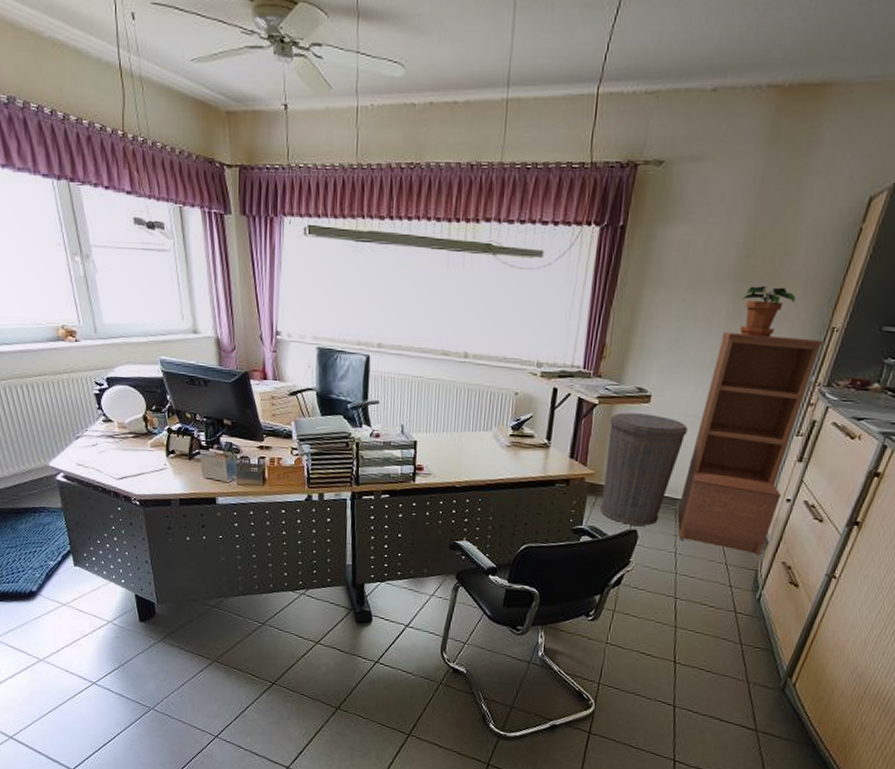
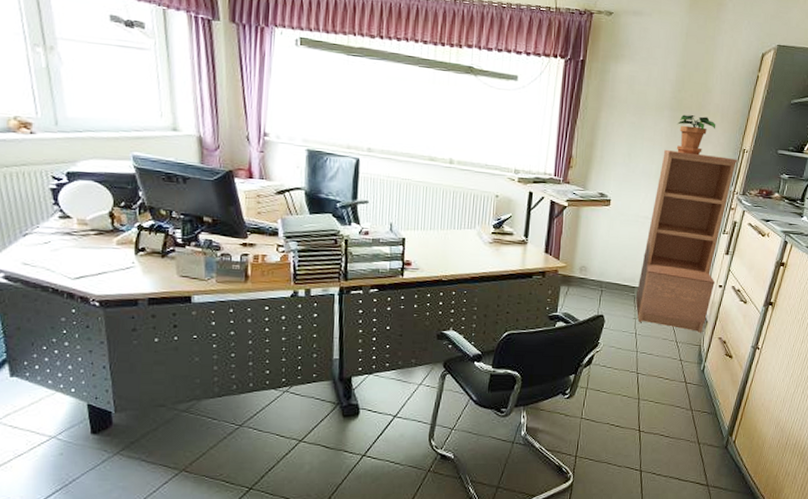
trash can: present [600,412,688,526] -> none [572,214,641,311]

